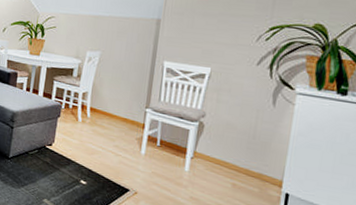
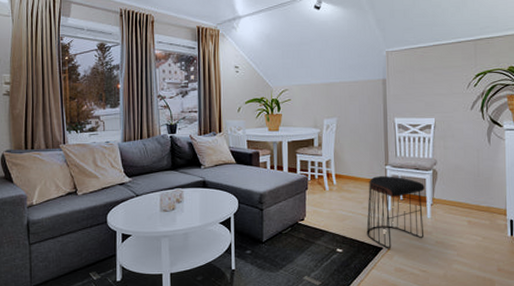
stool: none [114,117,187,193] -> present [366,176,425,249]

